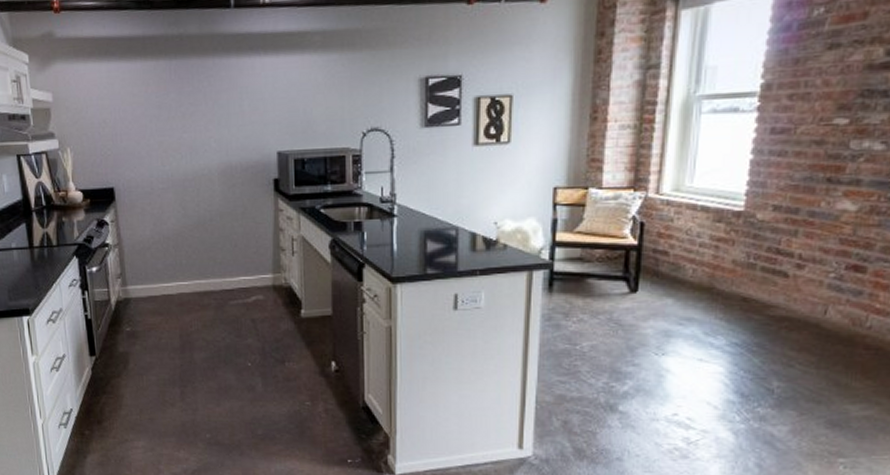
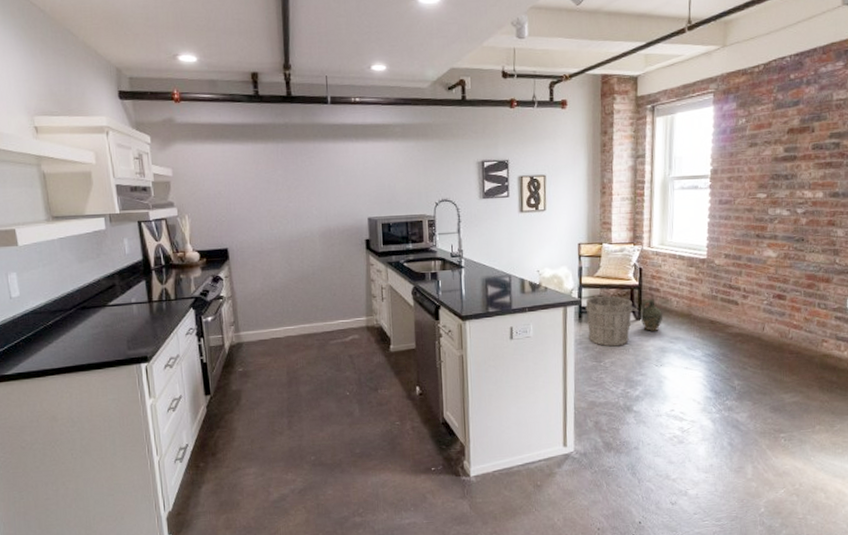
bucket: none [559,256,635,326] -> present [585,295,639,347]
ceramic jug: none [637,263,671,308] -> present [640,298,664,331]

